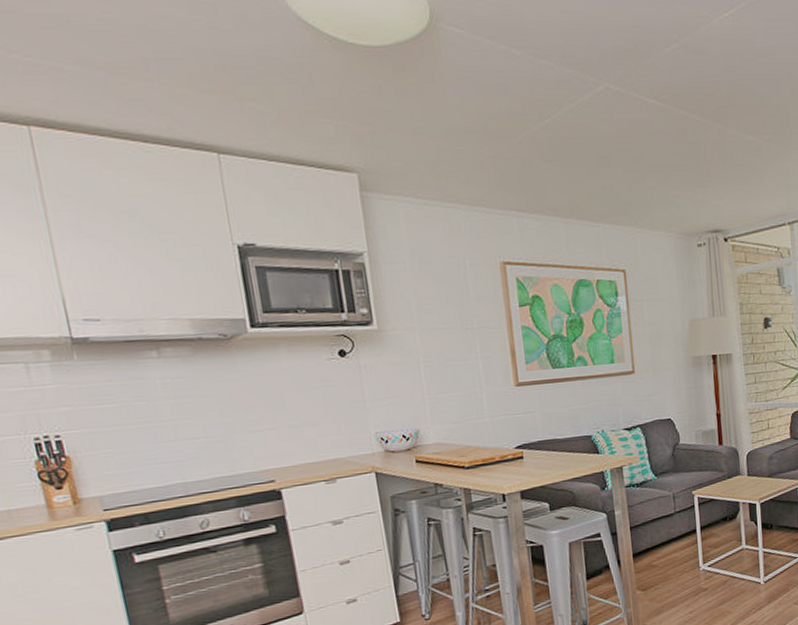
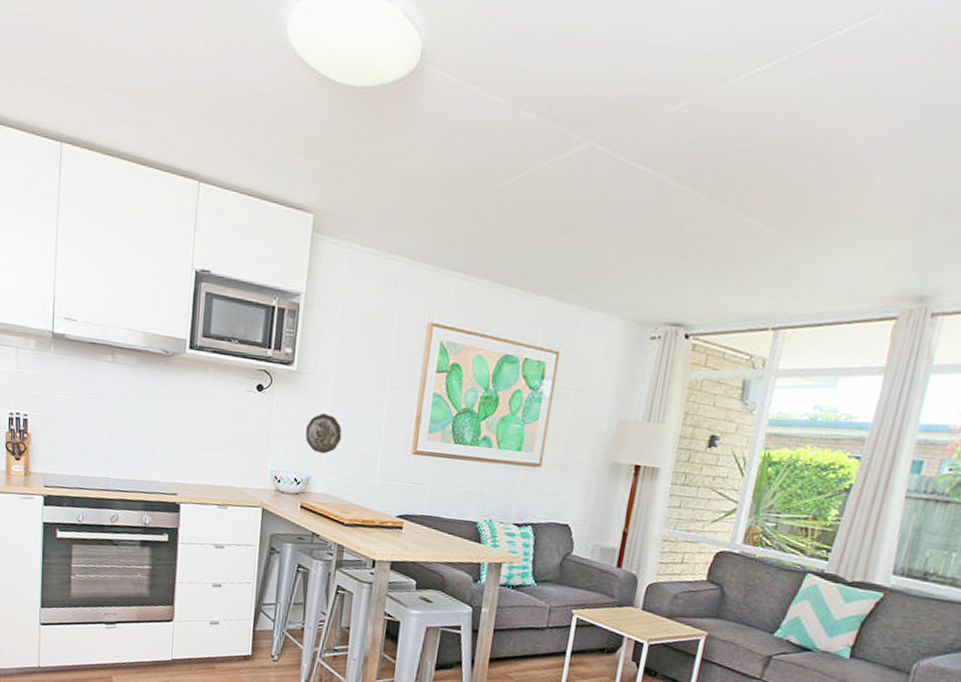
decorative plate: none [401,366,442,406] -> present [305,413,342,454]

